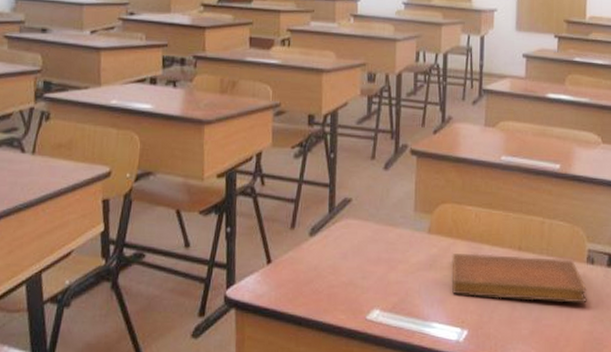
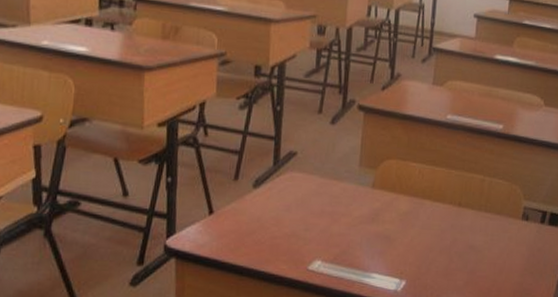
notebook: present [451,253,587,304] -> none [392,208,520,257]

